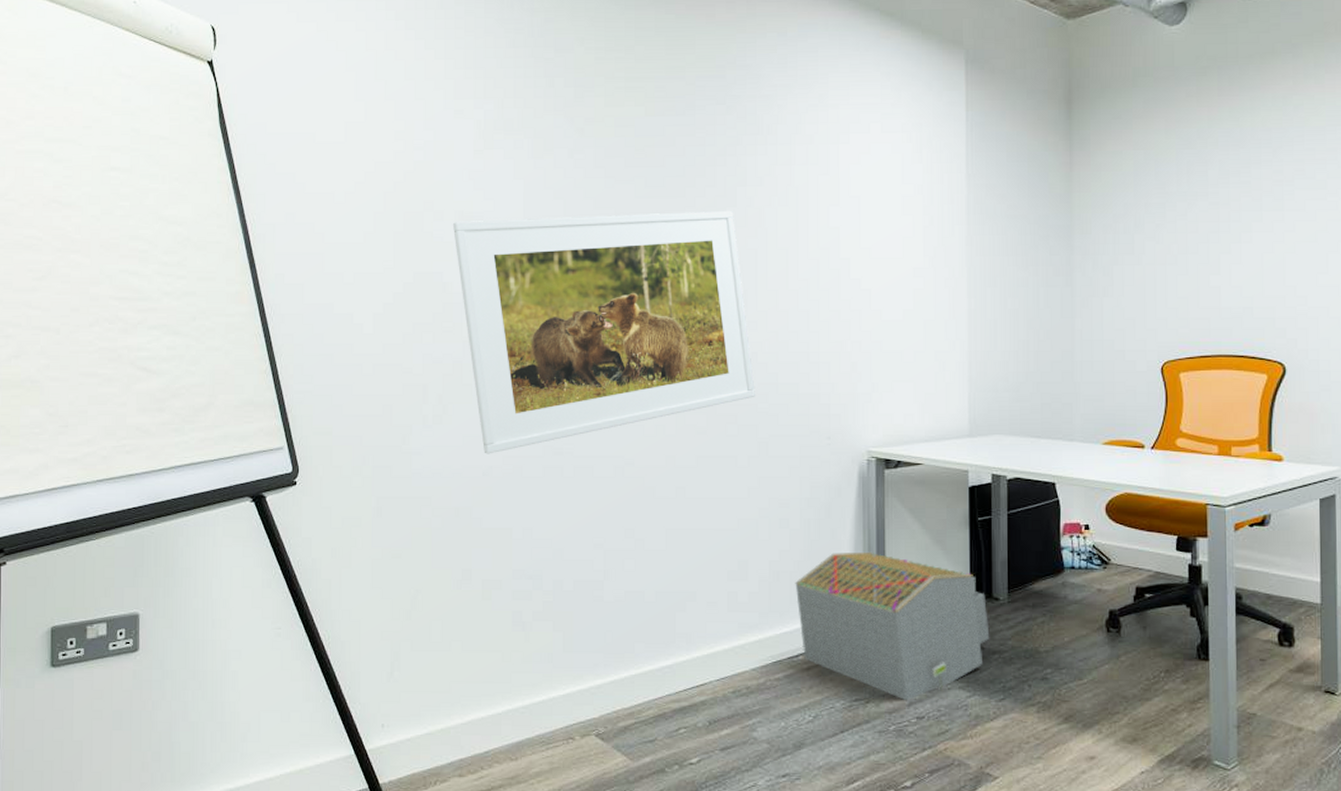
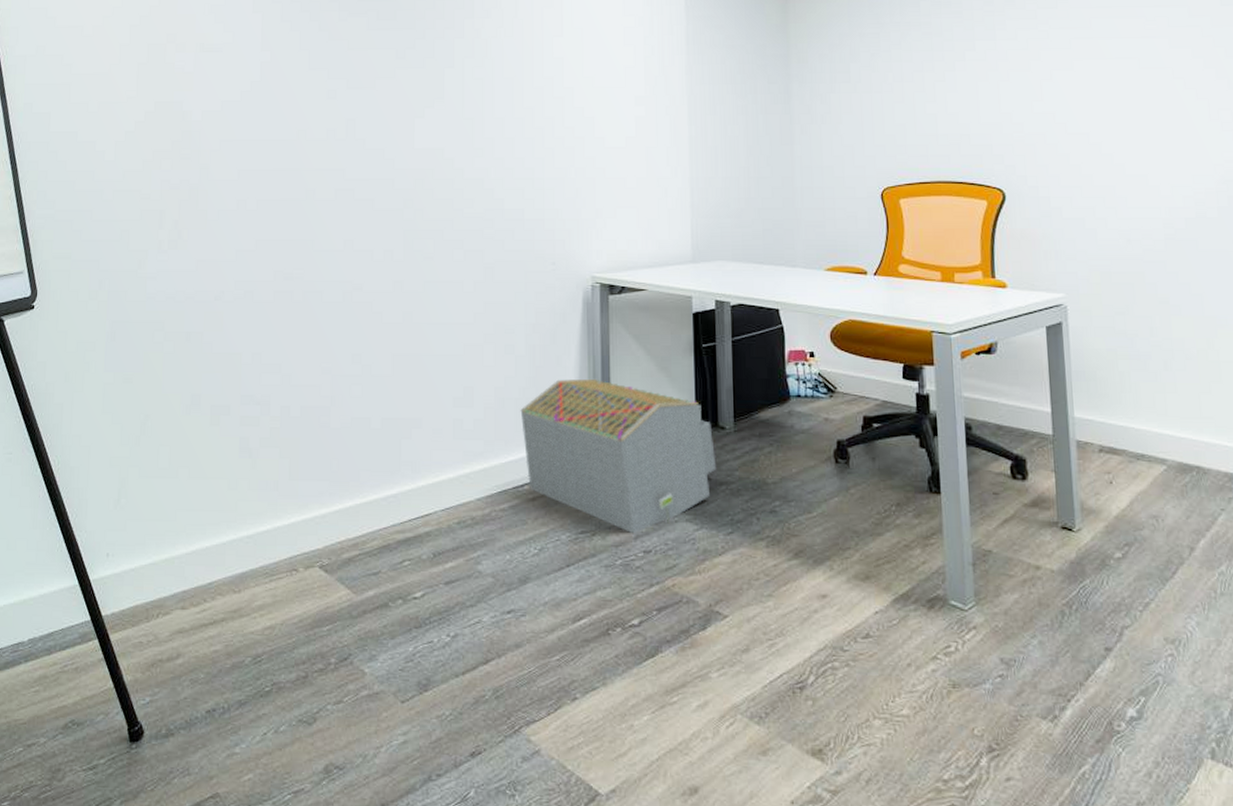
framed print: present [453,210,755,454] -> none [194,41,481,279]

